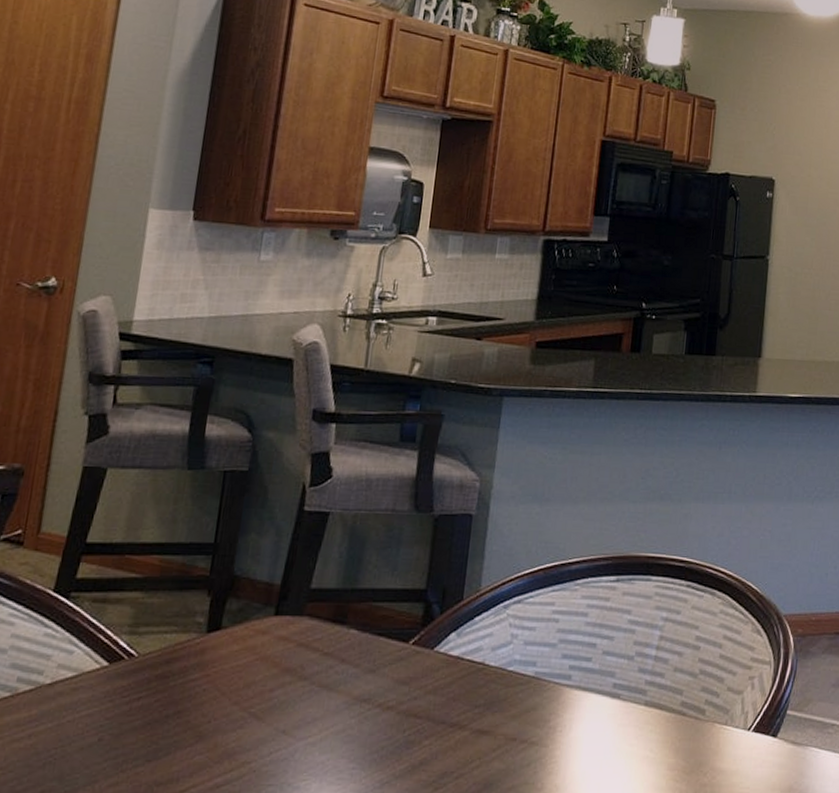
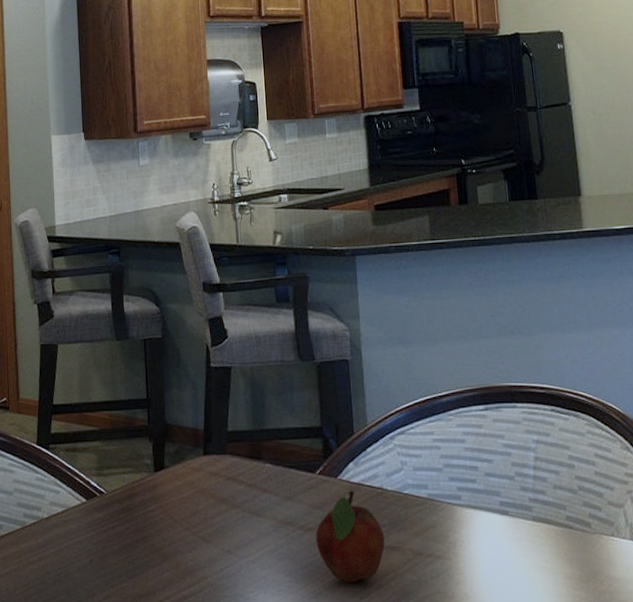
fruit: none [394,664,477,771] -> present [316,490,385,583]

